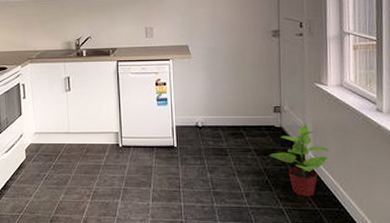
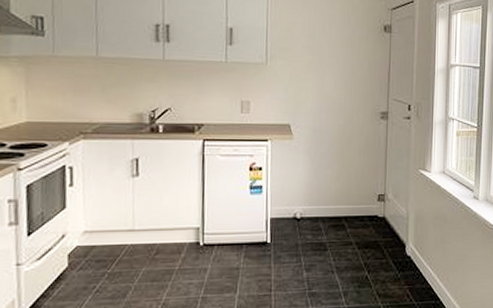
potted plant: present [269,125,330,197] -> none [370,214,430,292]

